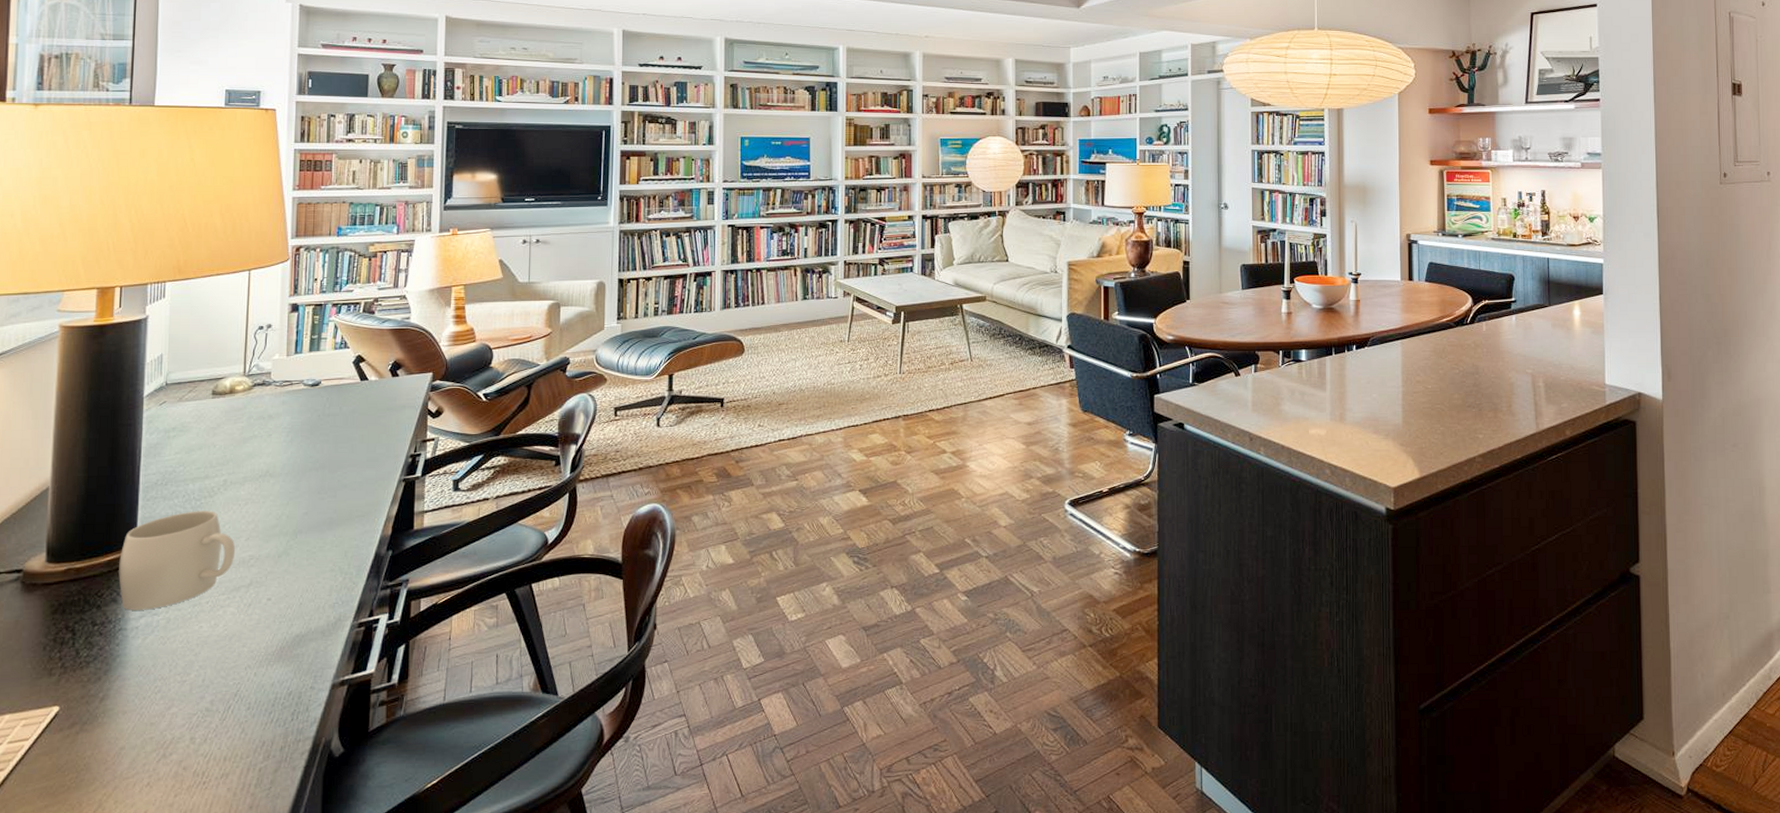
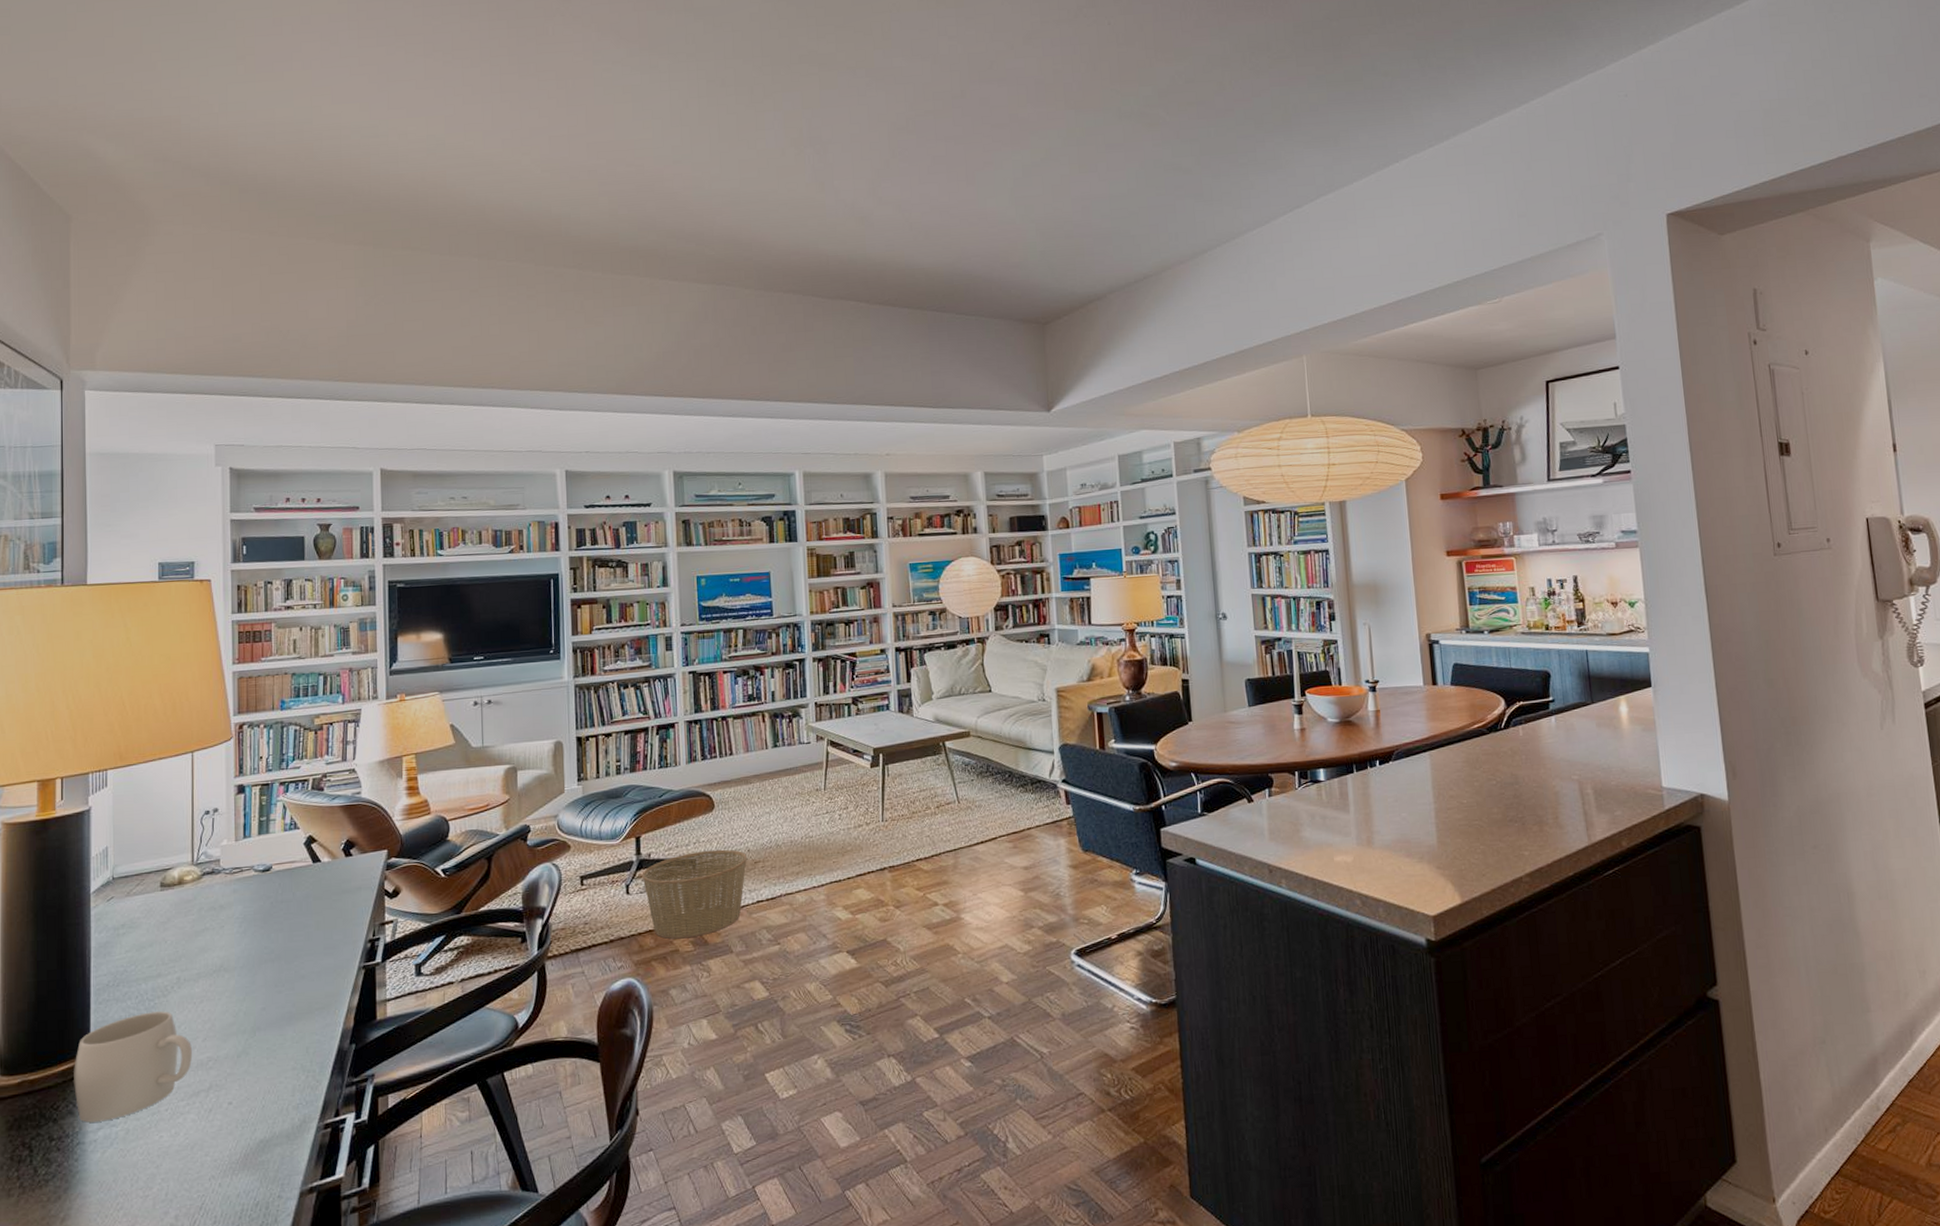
basket: none [672,390,772,470] -> present [642,849,747,939]

